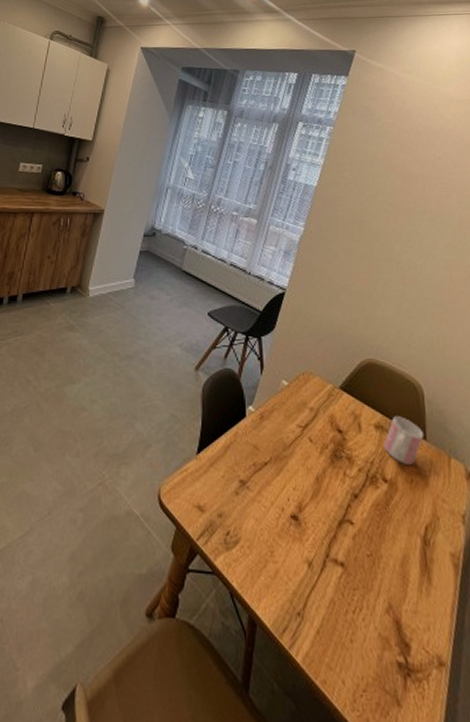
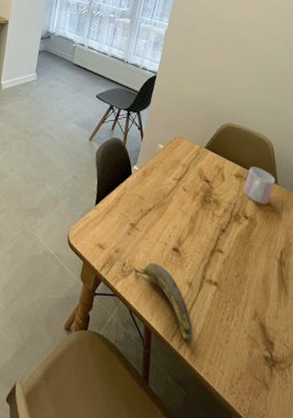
banana: none [240,532,309,641] -> present [133,262,193,343]

